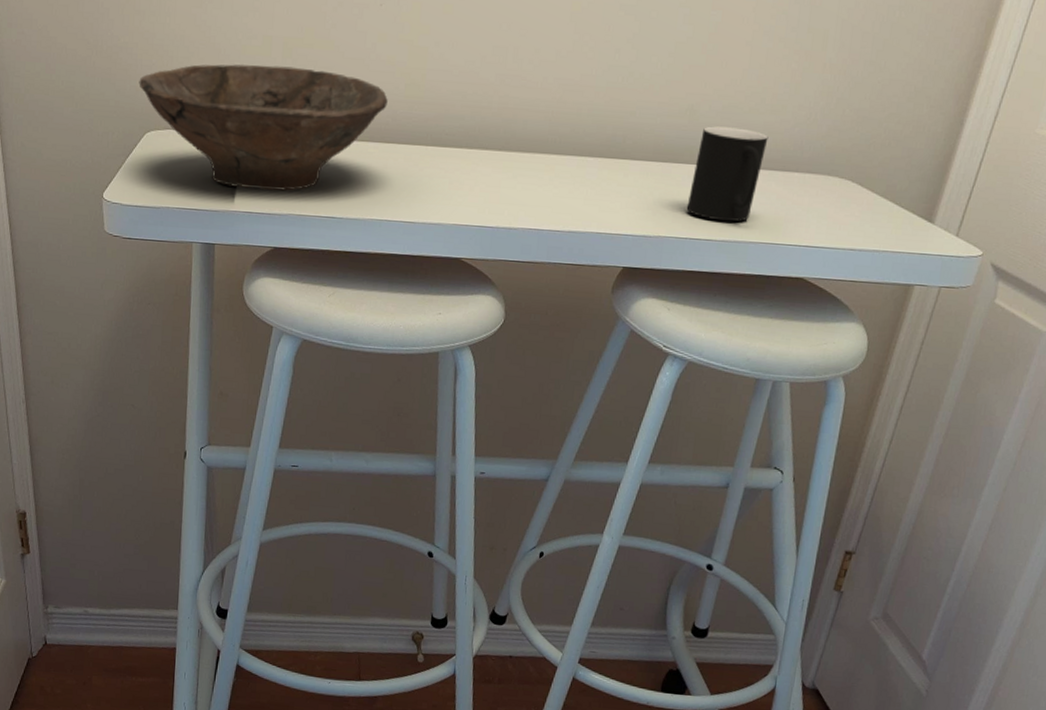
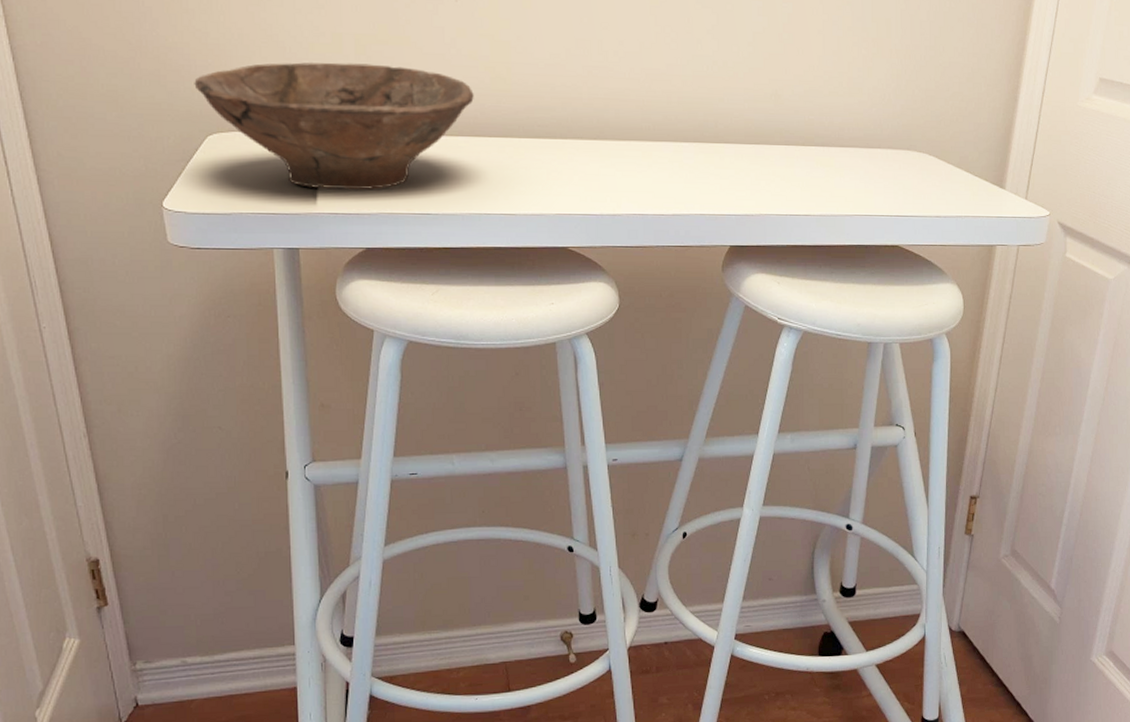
cup: present [686,126,769,222] -> none [783,109,850,198]

